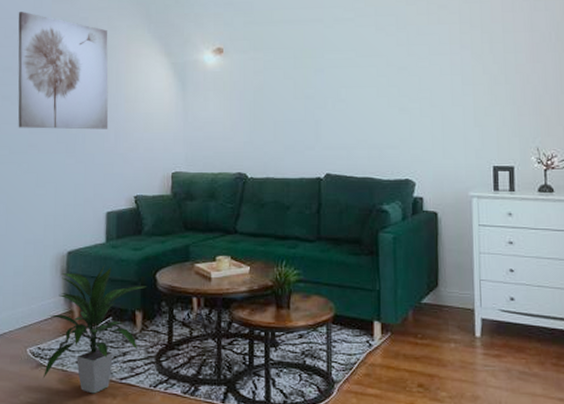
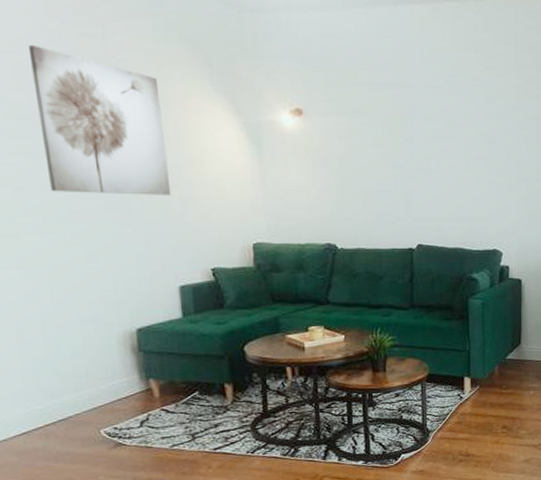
indoor plant: present [42,265,146,394] -> none [120,340,234,466]

